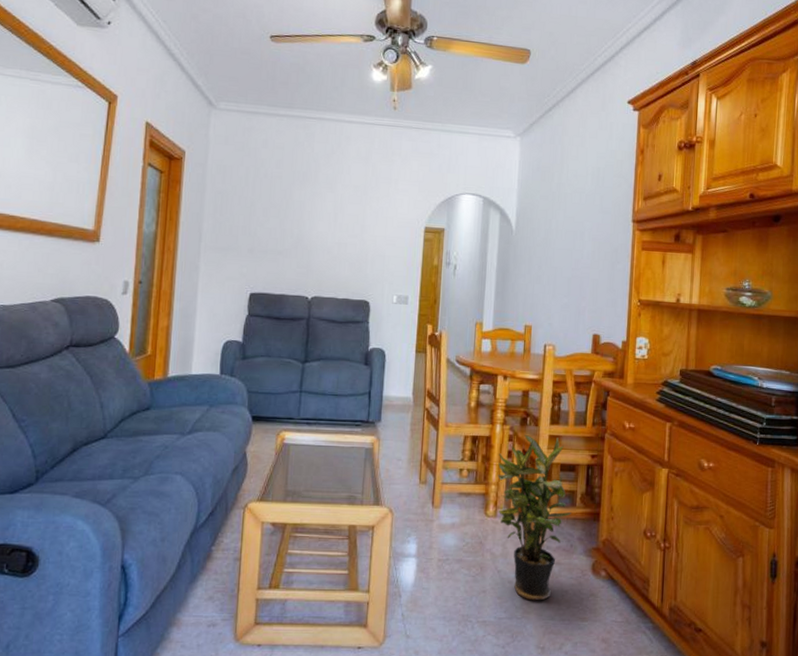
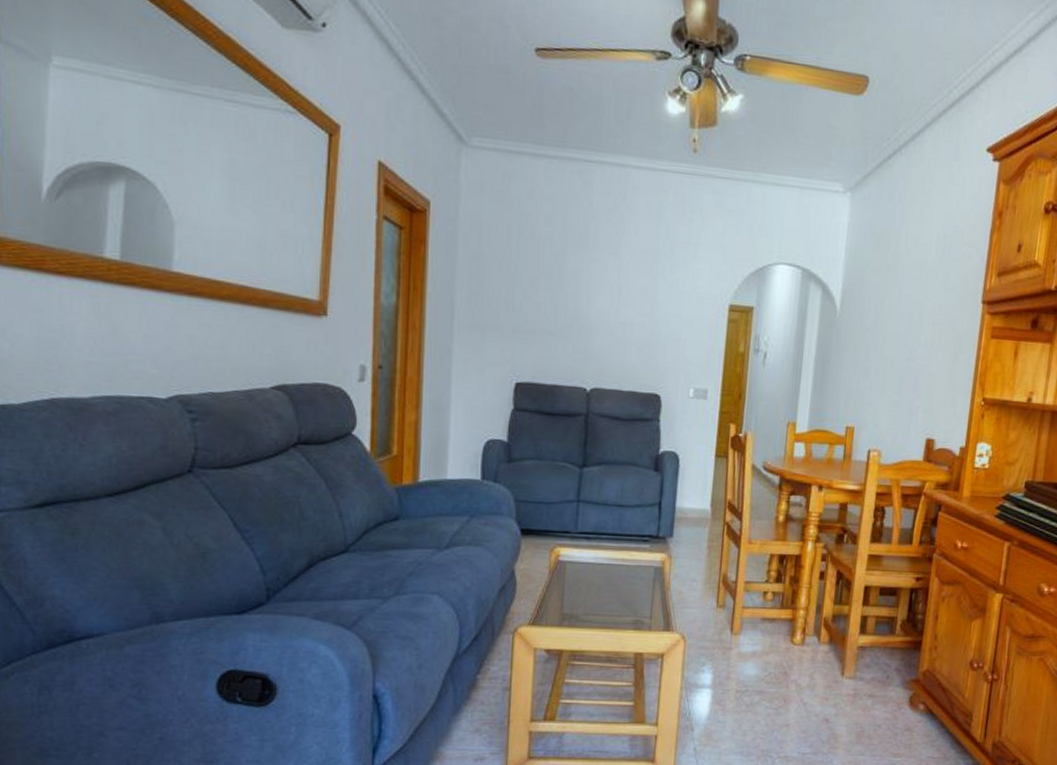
potted plant: present [498,434,573,601] -> none [806,553,891,736]

